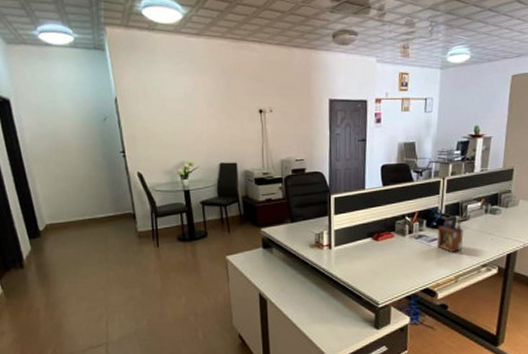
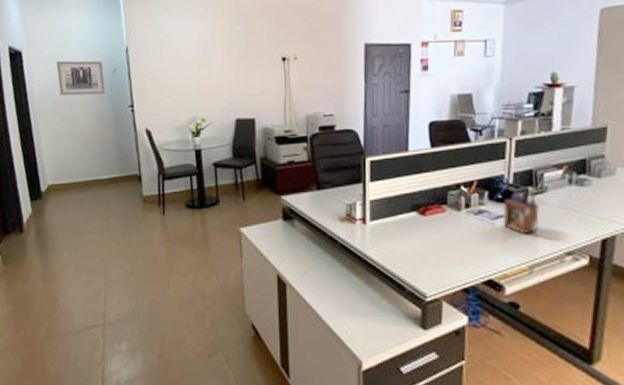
wall art: none [46,109,97,142] -> present [56,60,106,96]

